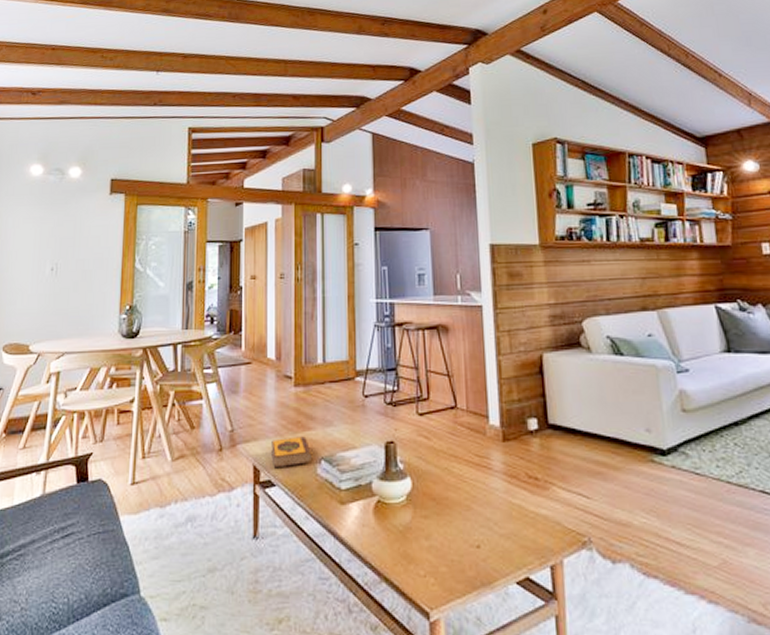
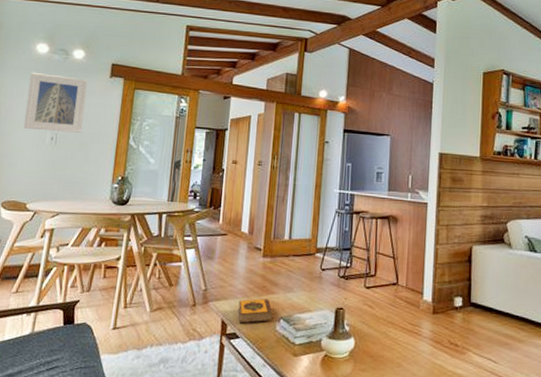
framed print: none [21,197,87,261] -> present [23,72,88,133]

